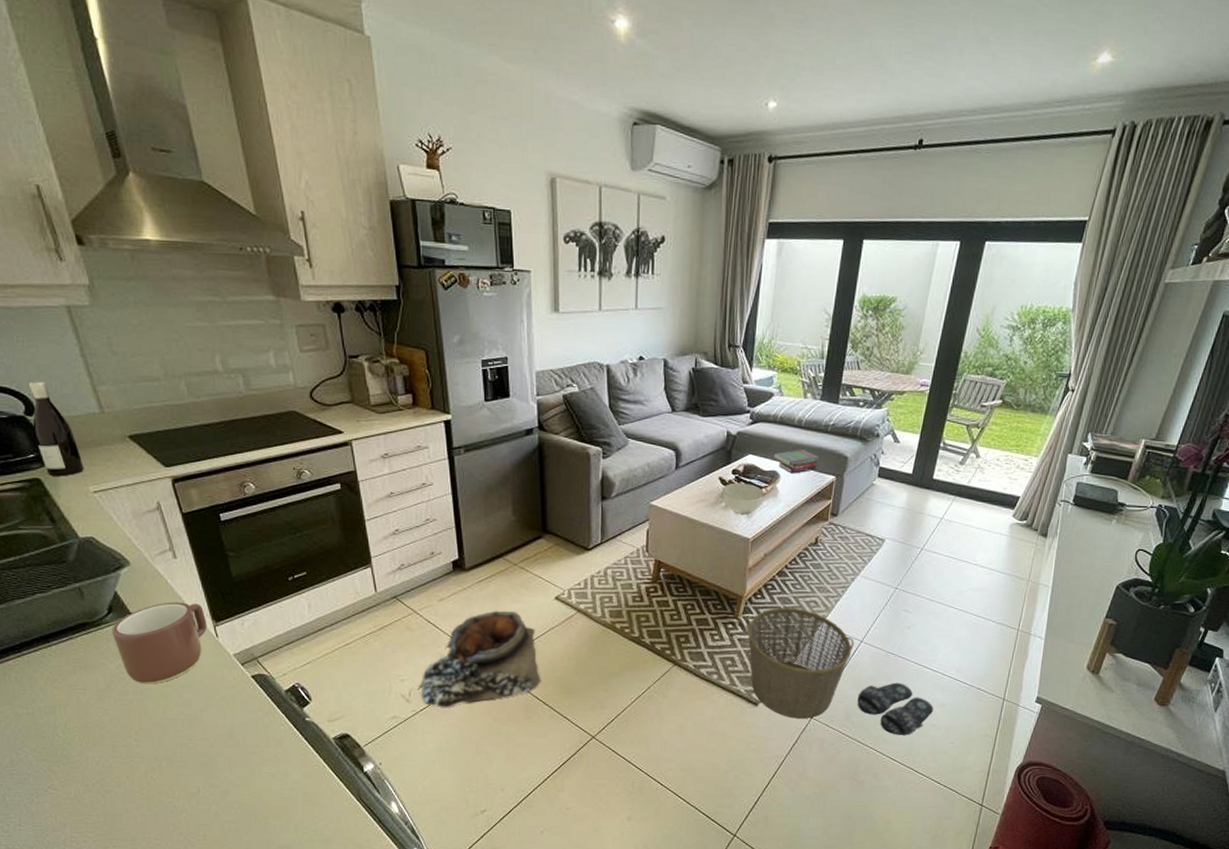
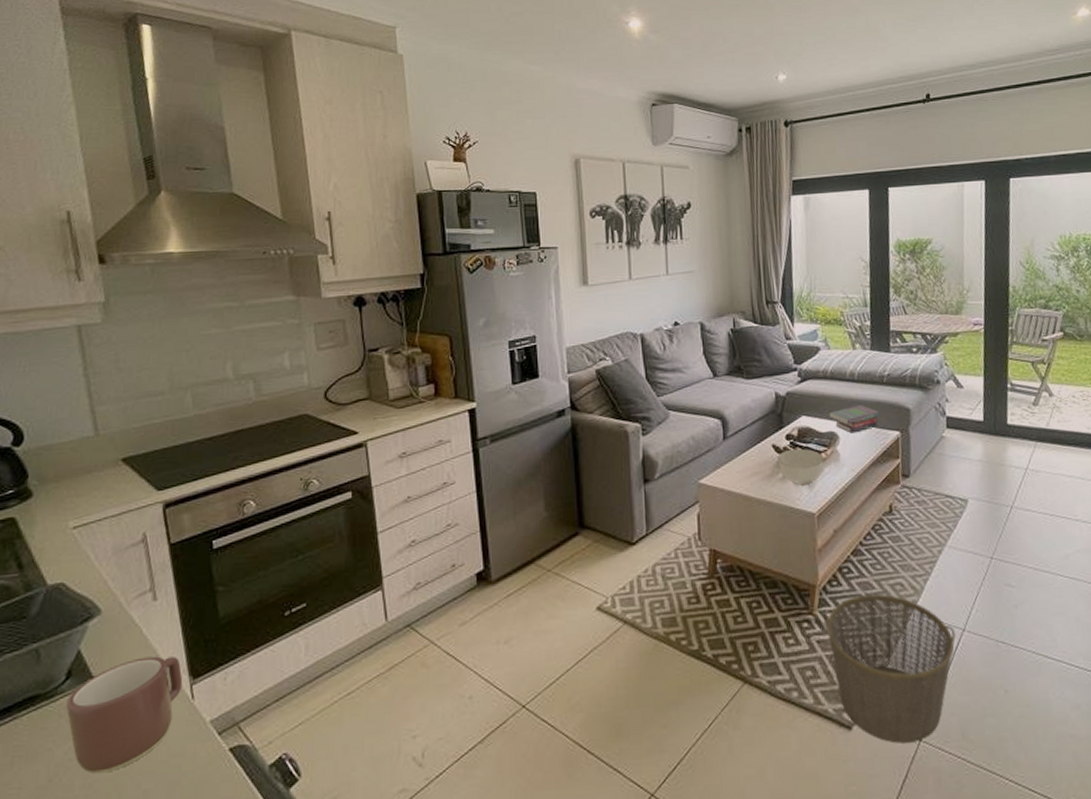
bottle: present [28,381,84,476] -> none [17,407,67,513]
dog bed: present [418,610,541,707] -> none [433,630,584,770]
slippers: present [857,682,933,735] -> none [972,680,1067,754]

